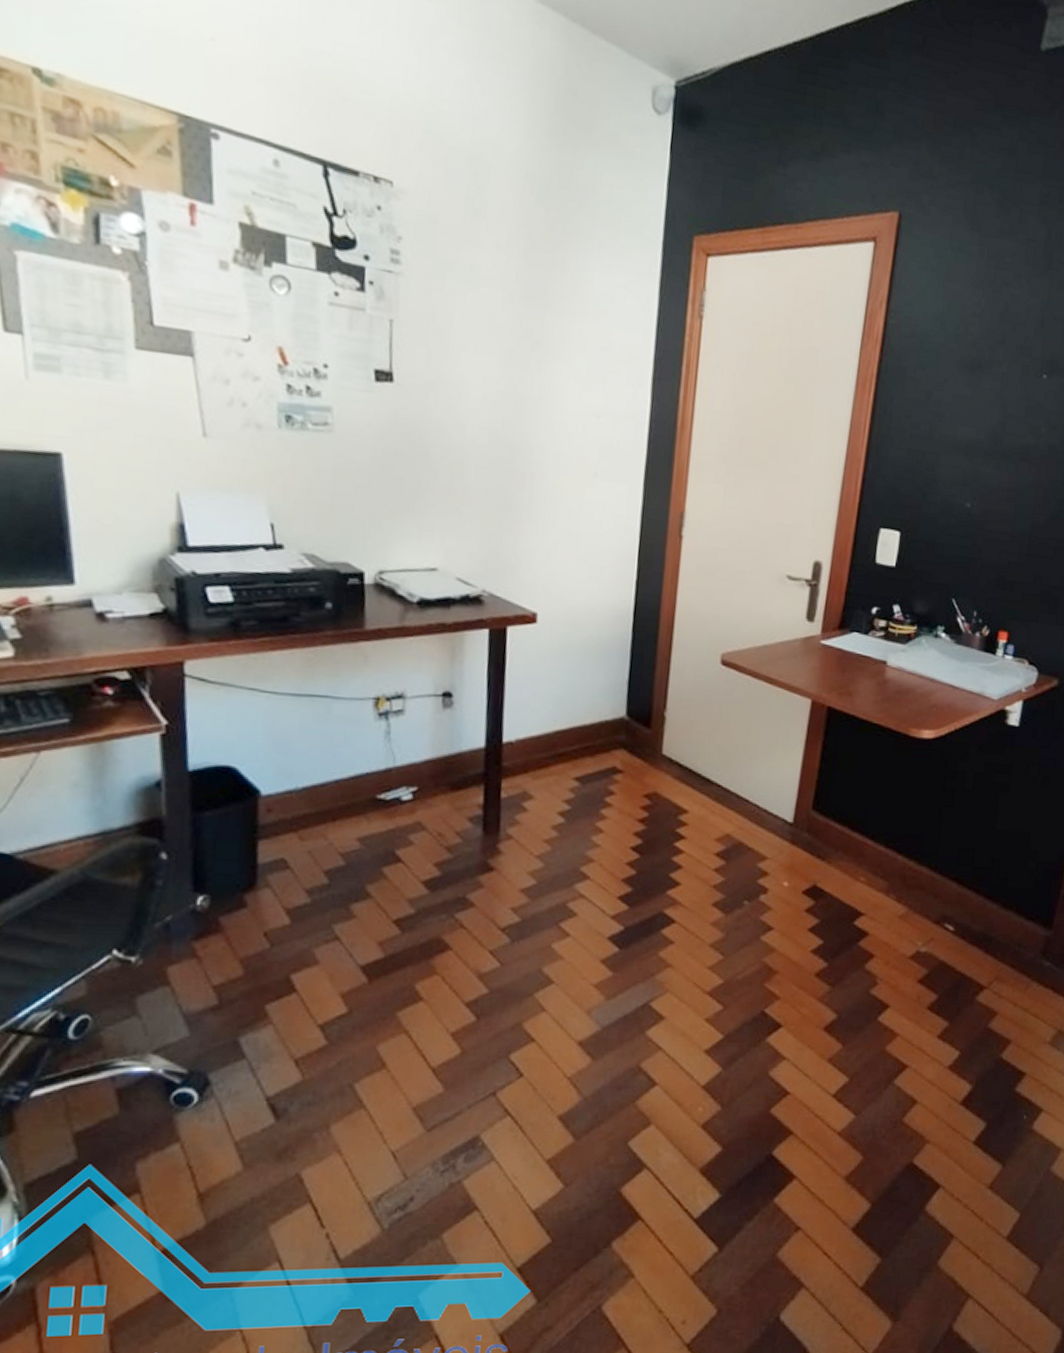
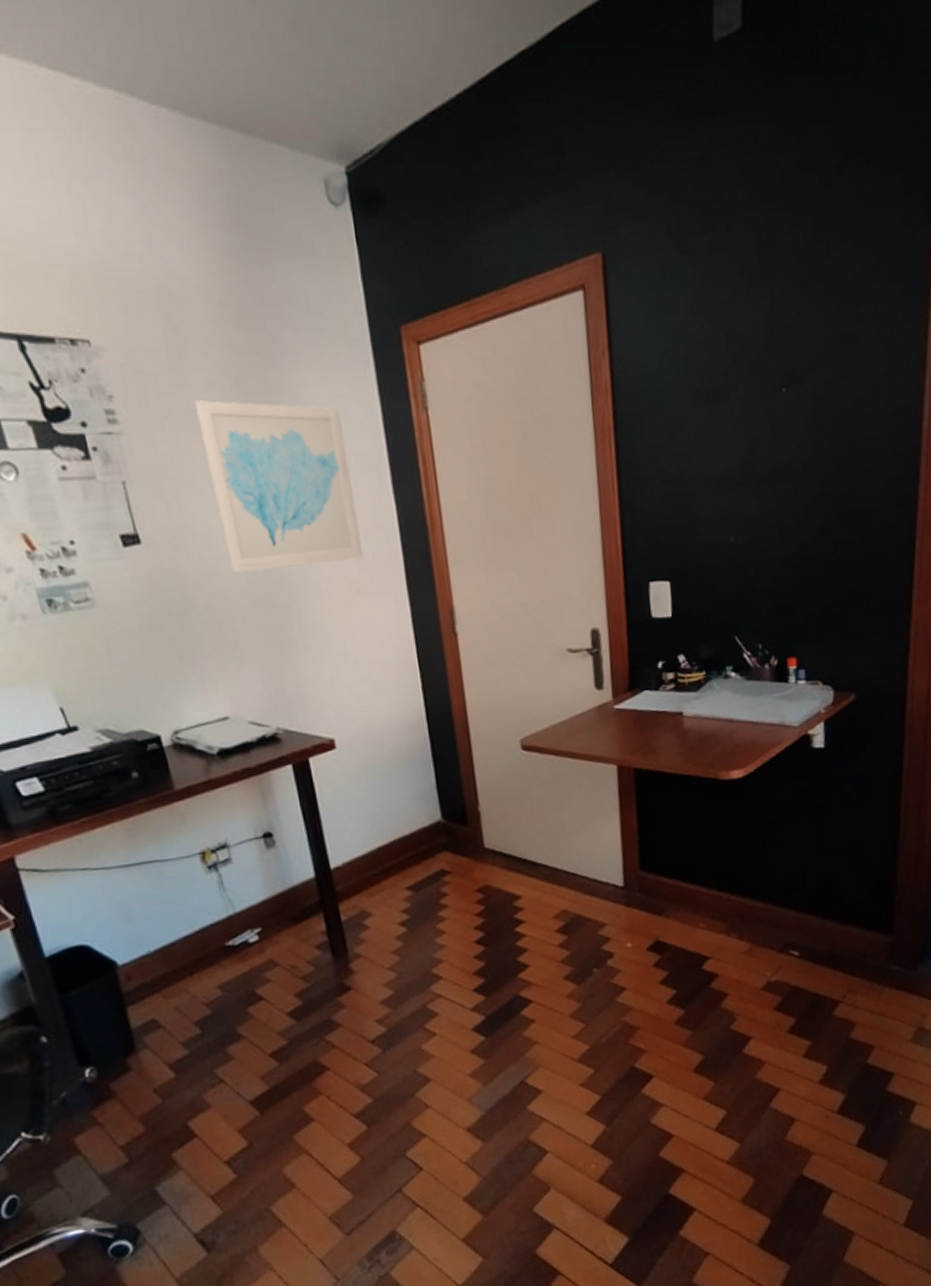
wall art: none [475,260,618,444] -> present [195,400,364,573]

